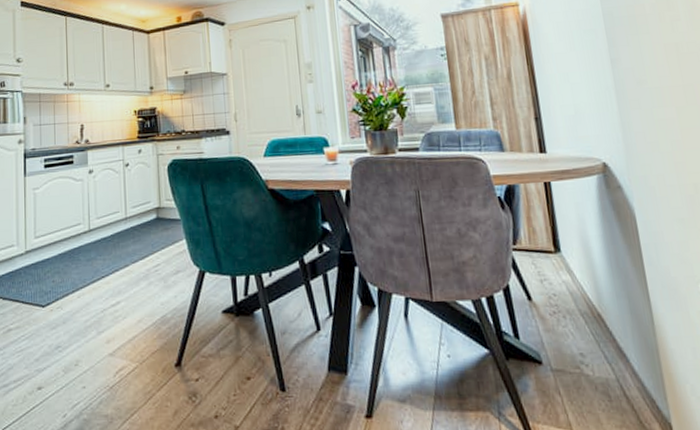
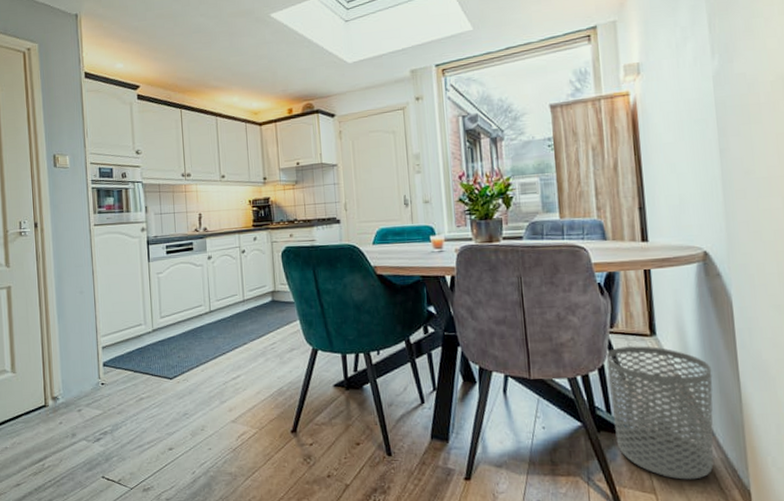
waste bin: none [510,263,631,413] -> present [606,346,714,480]

